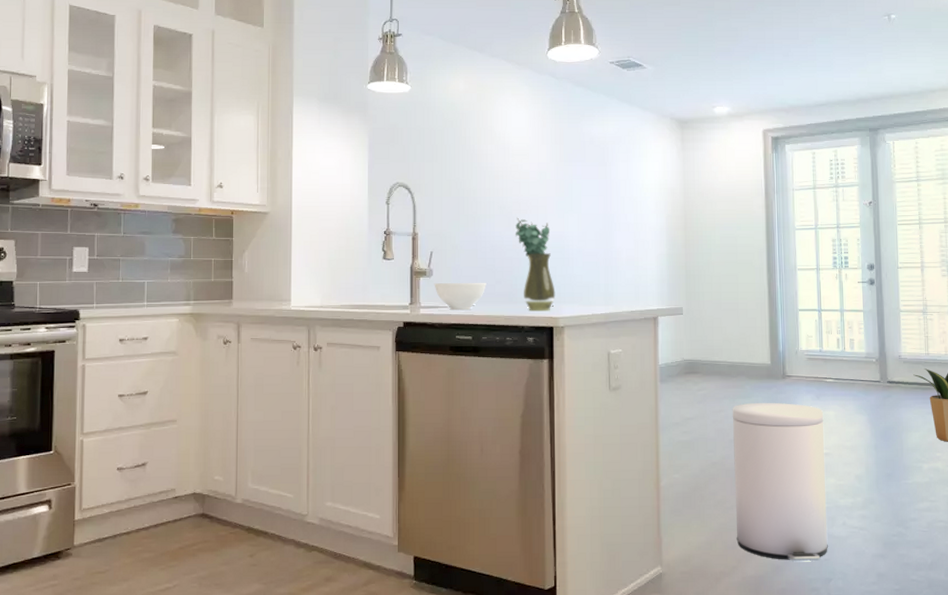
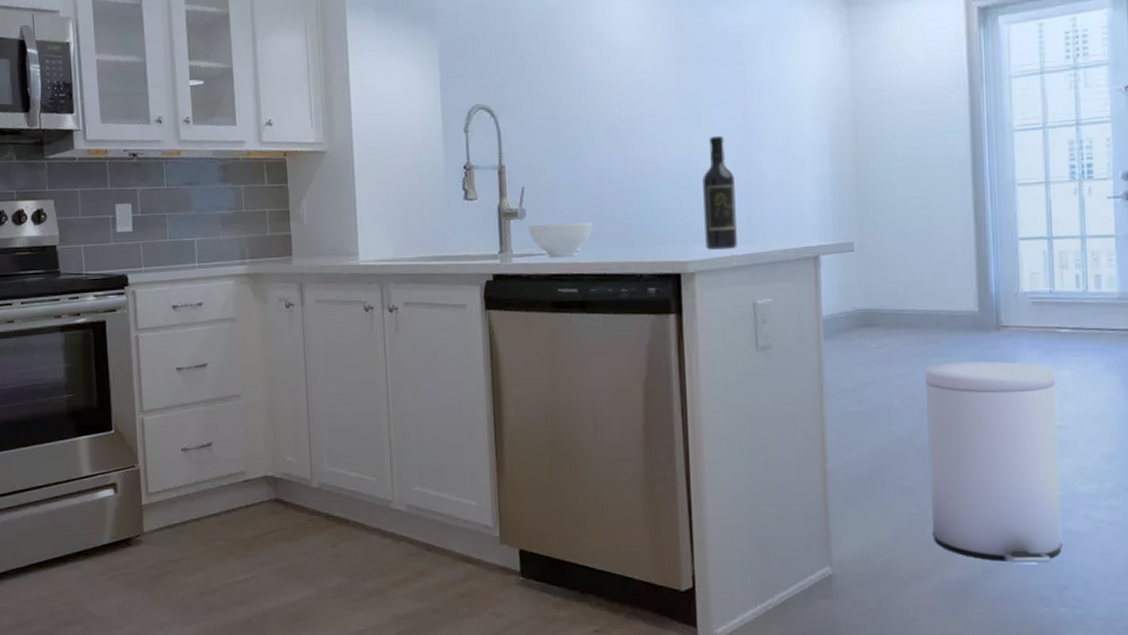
vase: present [515,217,556,311] -> none [626,138,682,255]
wine bottle: none [572,219,597,309] -> present [702,135,737,250]

